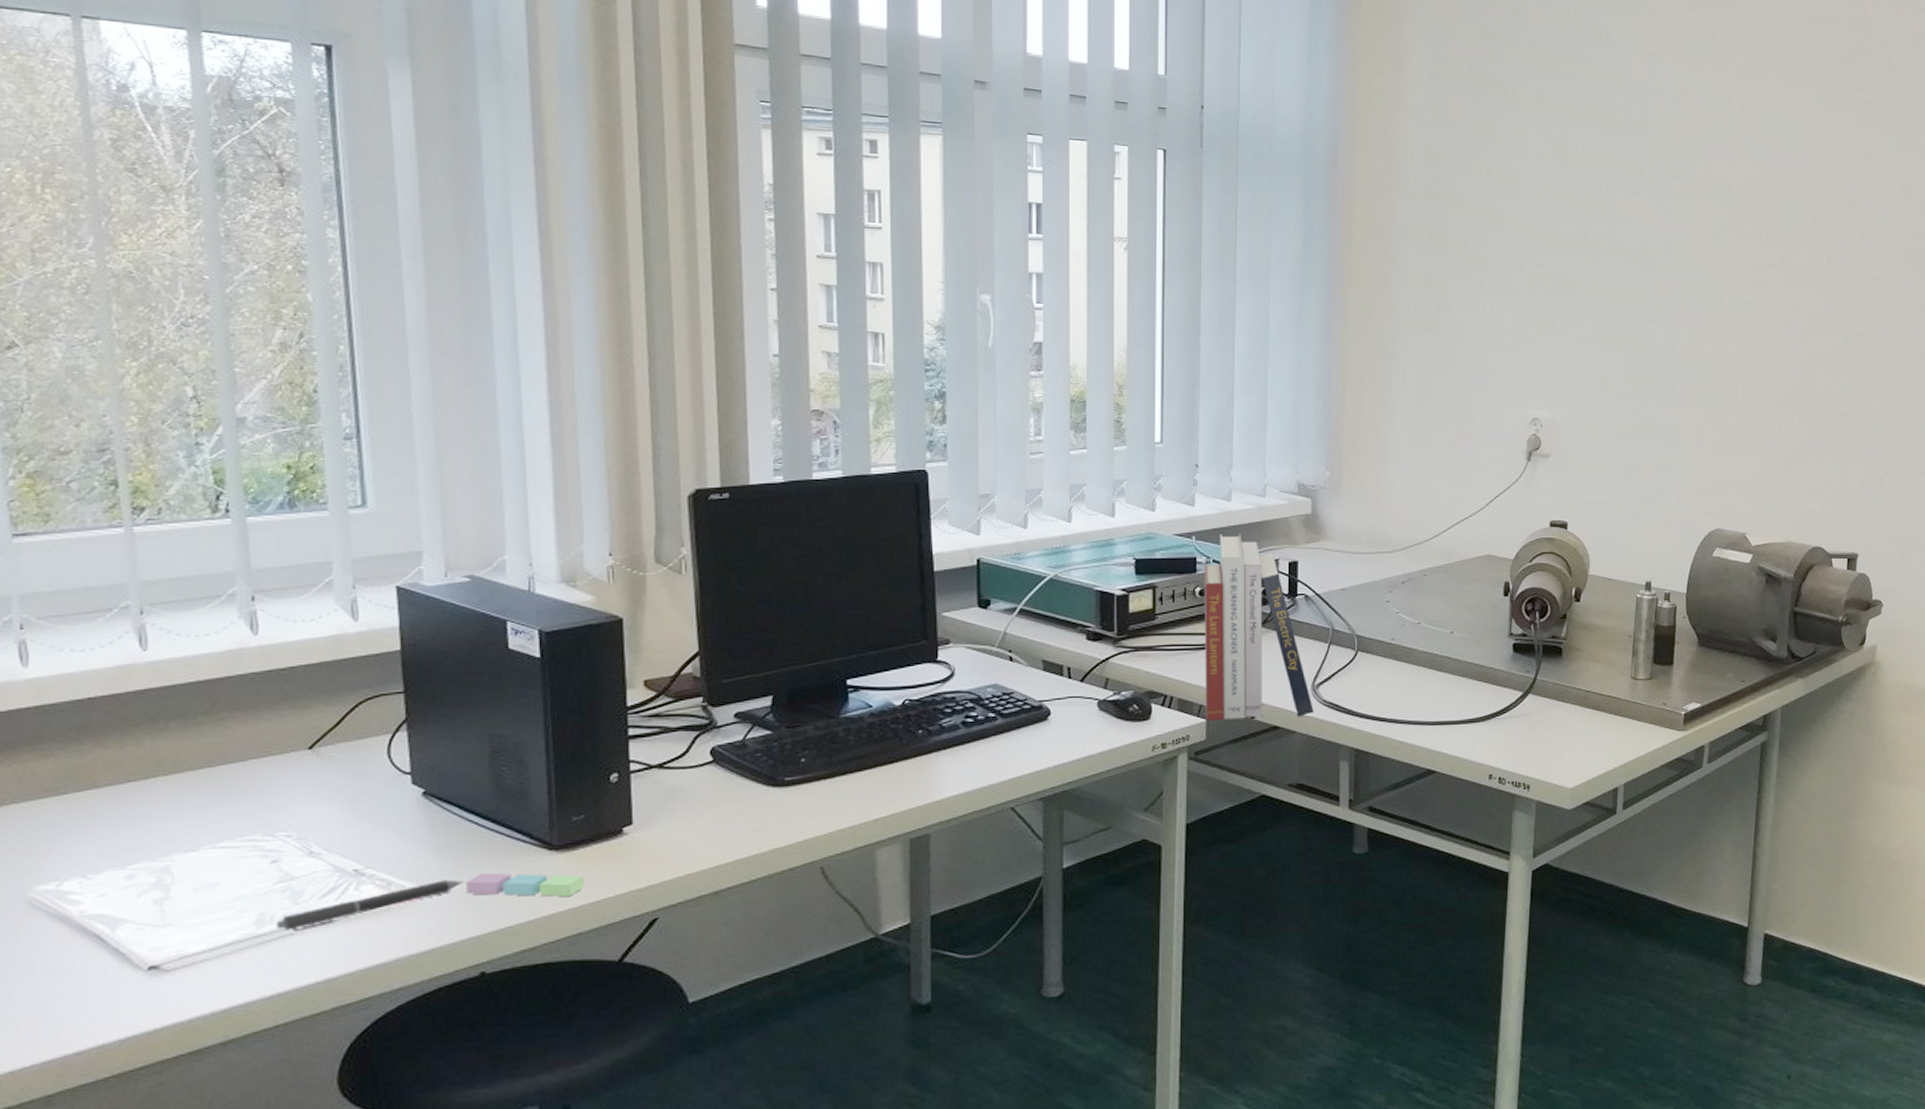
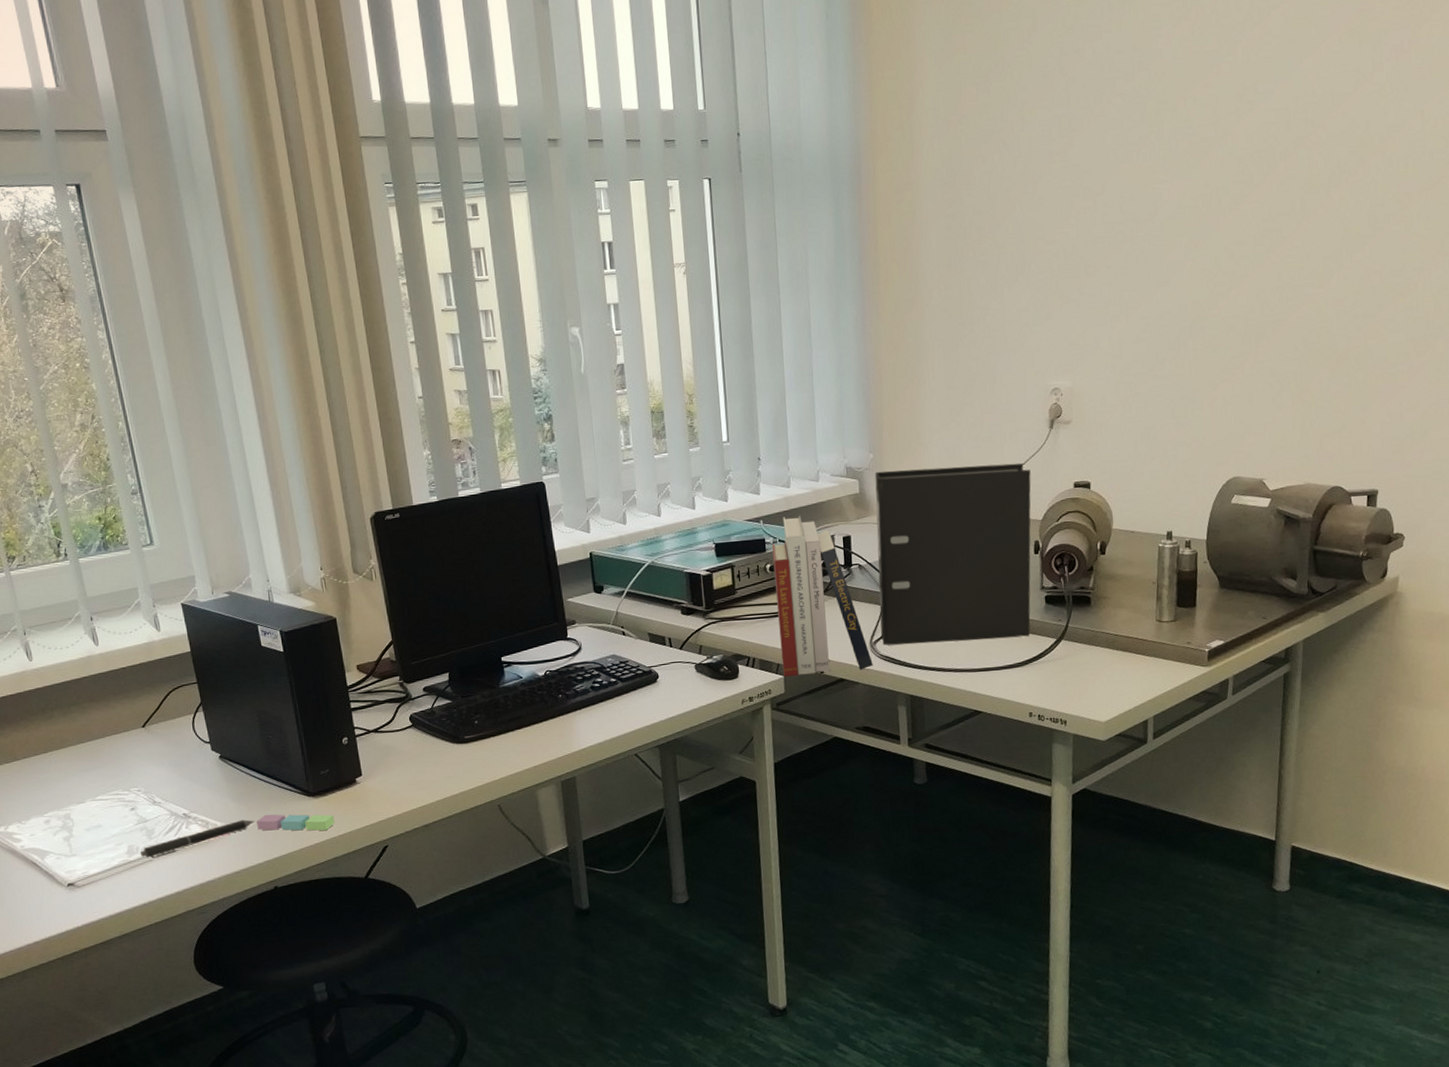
binder: none [1325,491,1504,690] -> present [874,462,1031,645]

